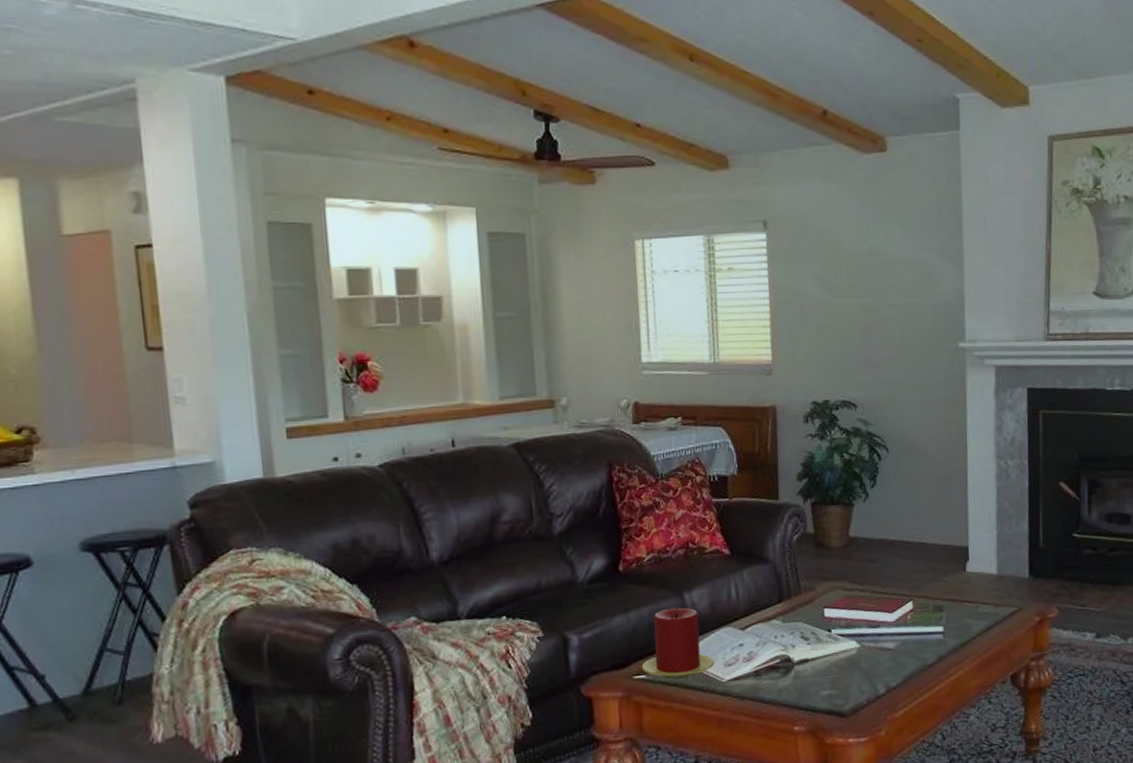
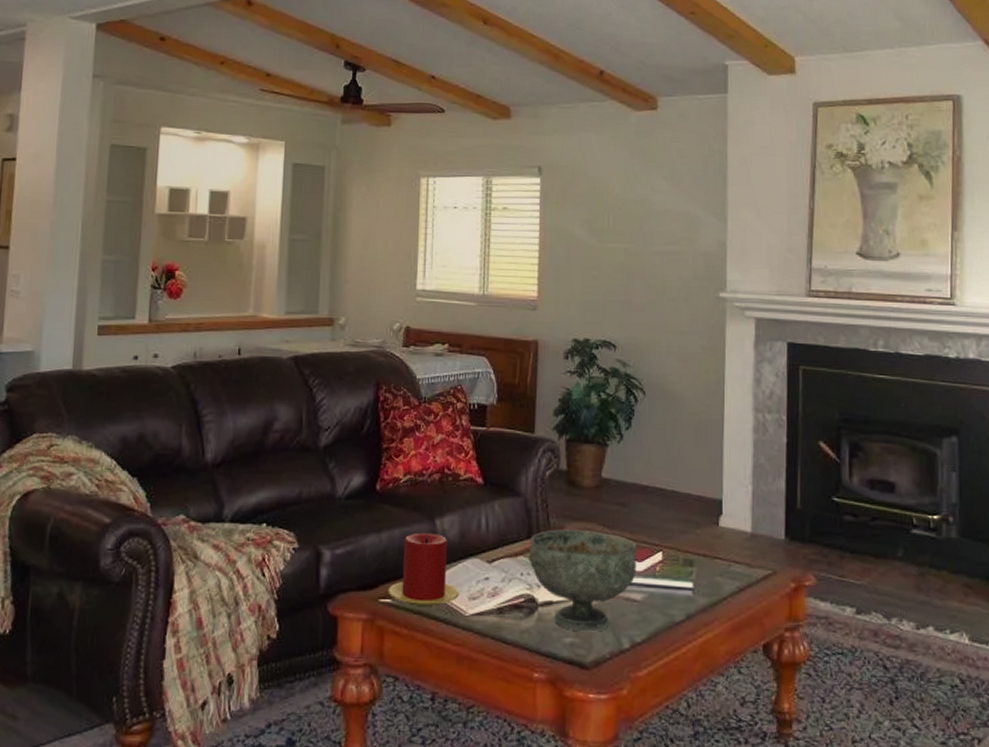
decorative bowl: none [781,588,889,684] -> present [529,529,637,632]

